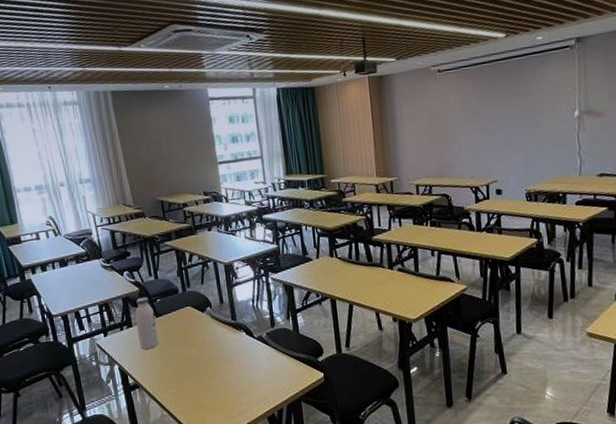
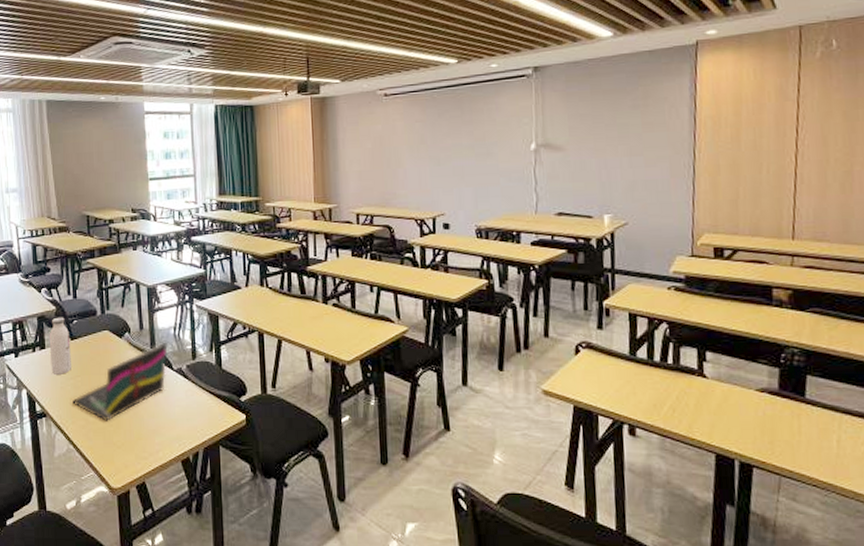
laptop: none [162,313,248,388] -> present [72,342,168,421]

